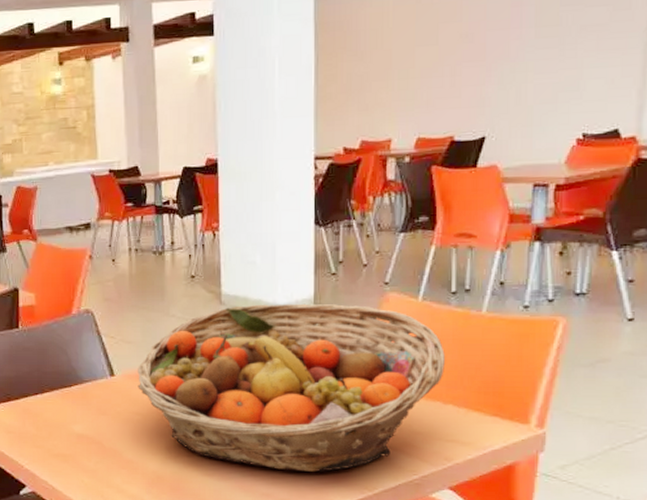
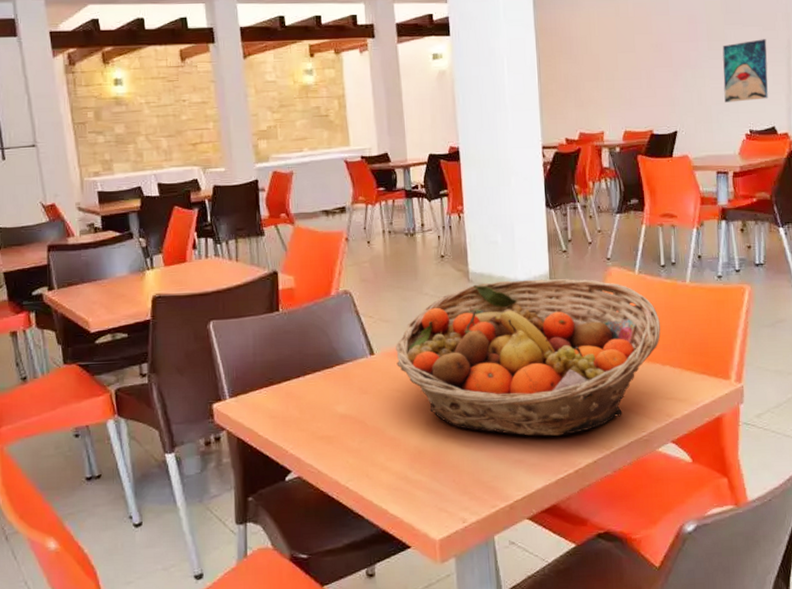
wall art: none [552,21,617,101] -> present [722,39,768,103]

